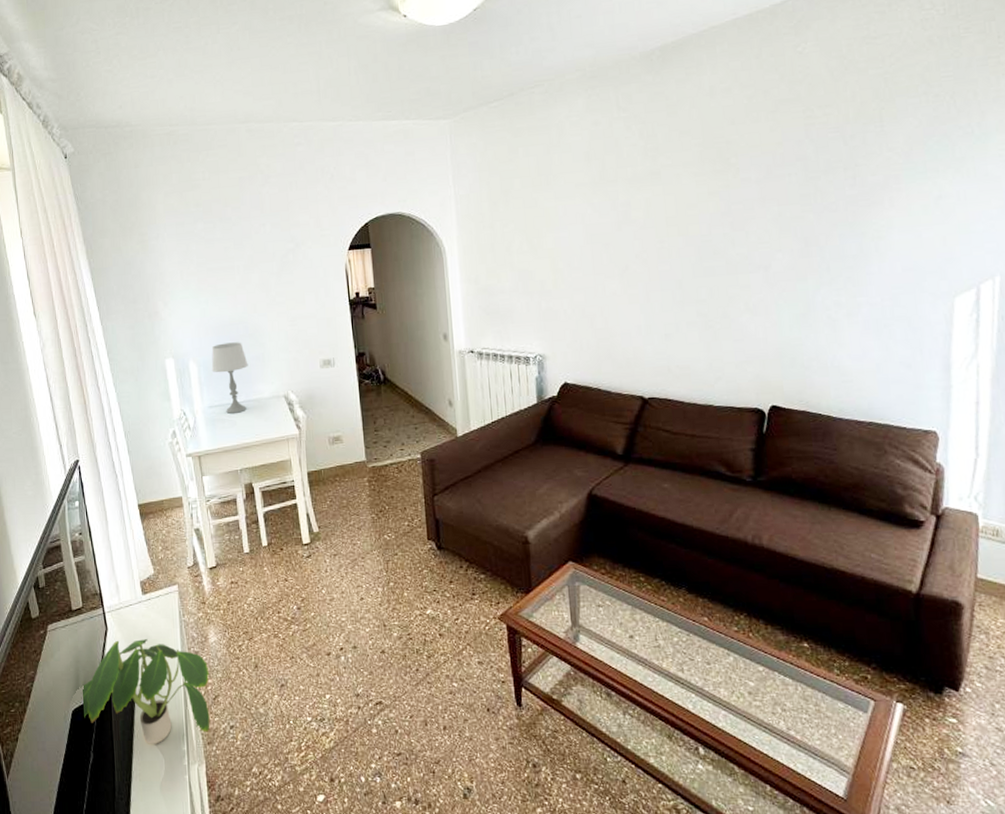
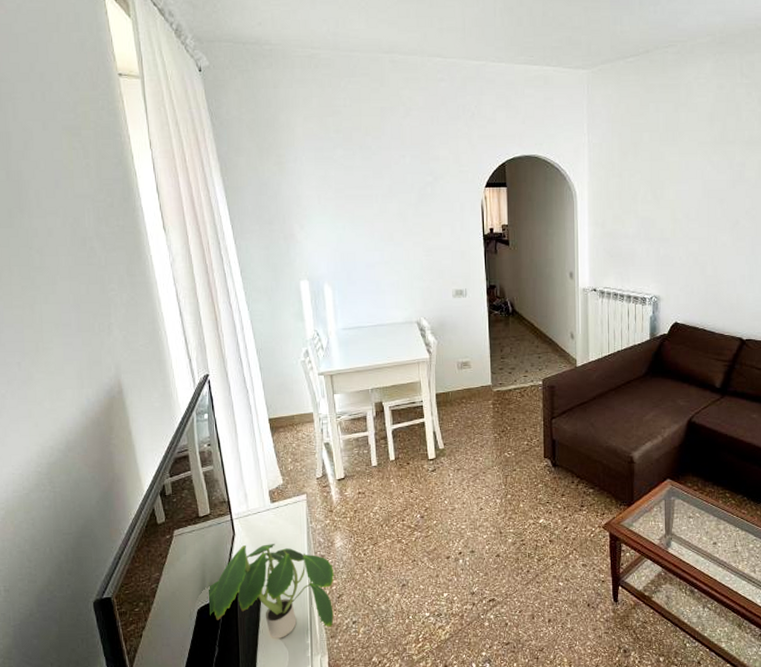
table lamp: present [211,342,248,415] -> none [346,268,383,337]

